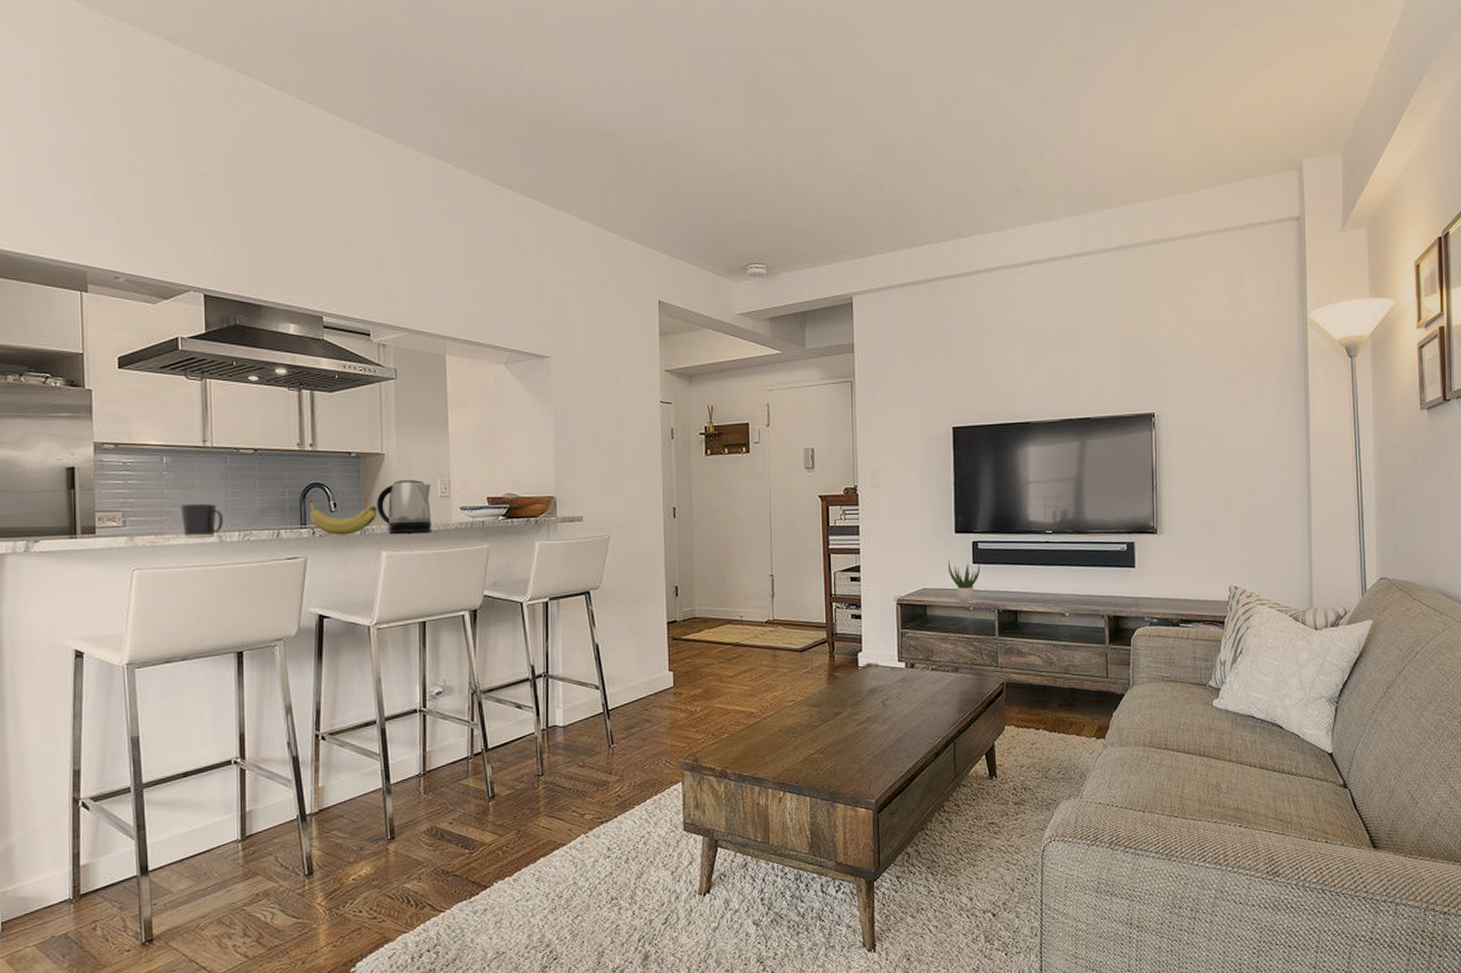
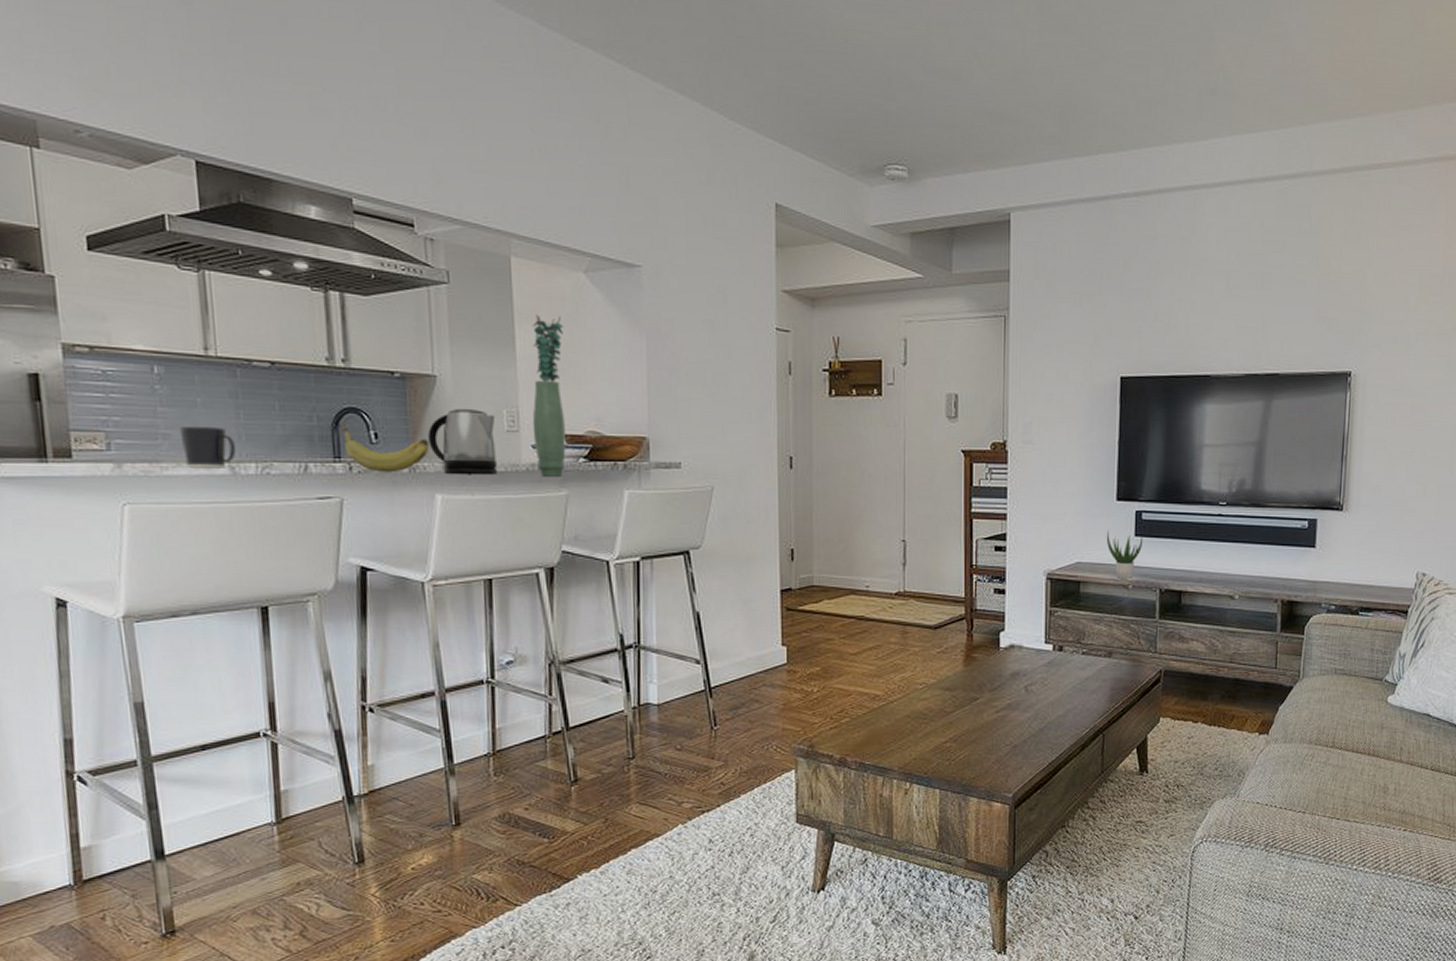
vase: none [461,400,488,534] -> present [532,315,566,478]

